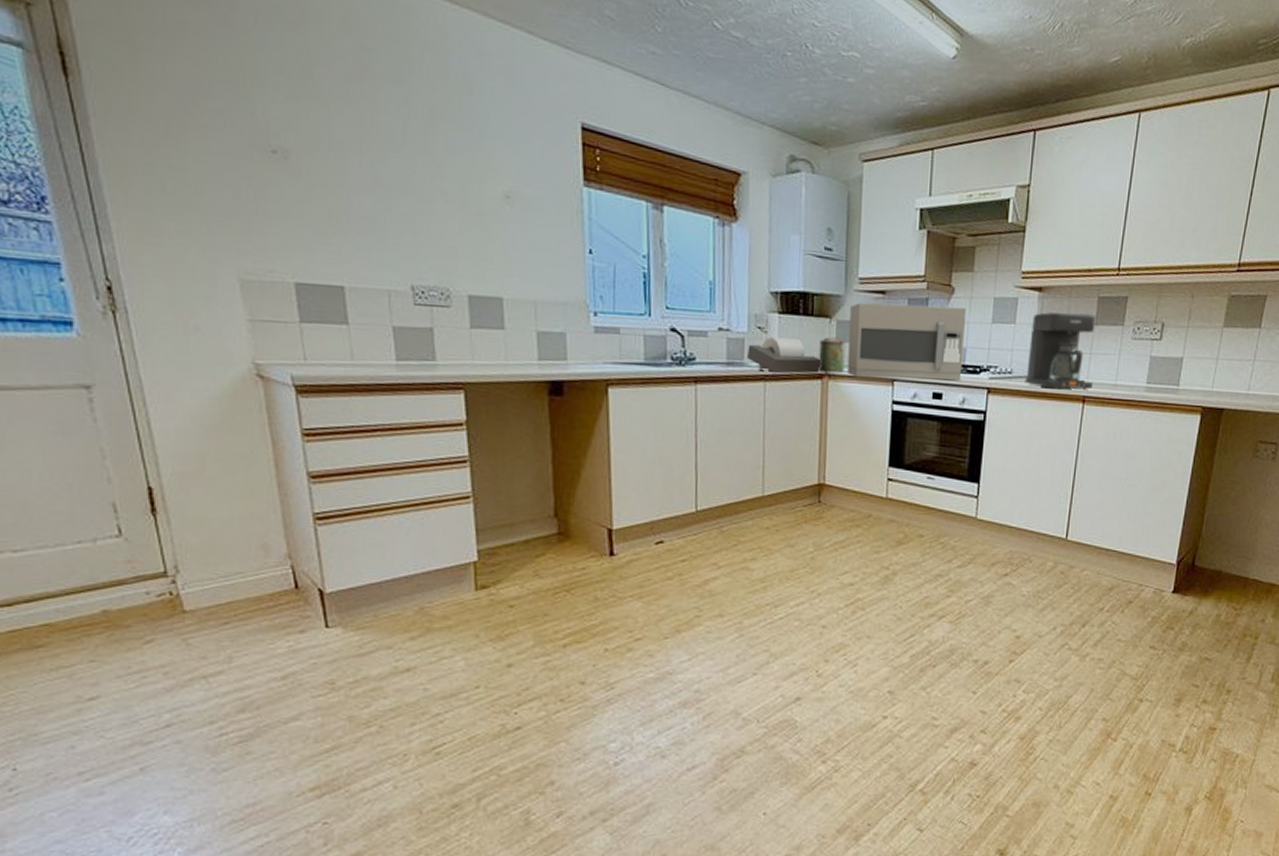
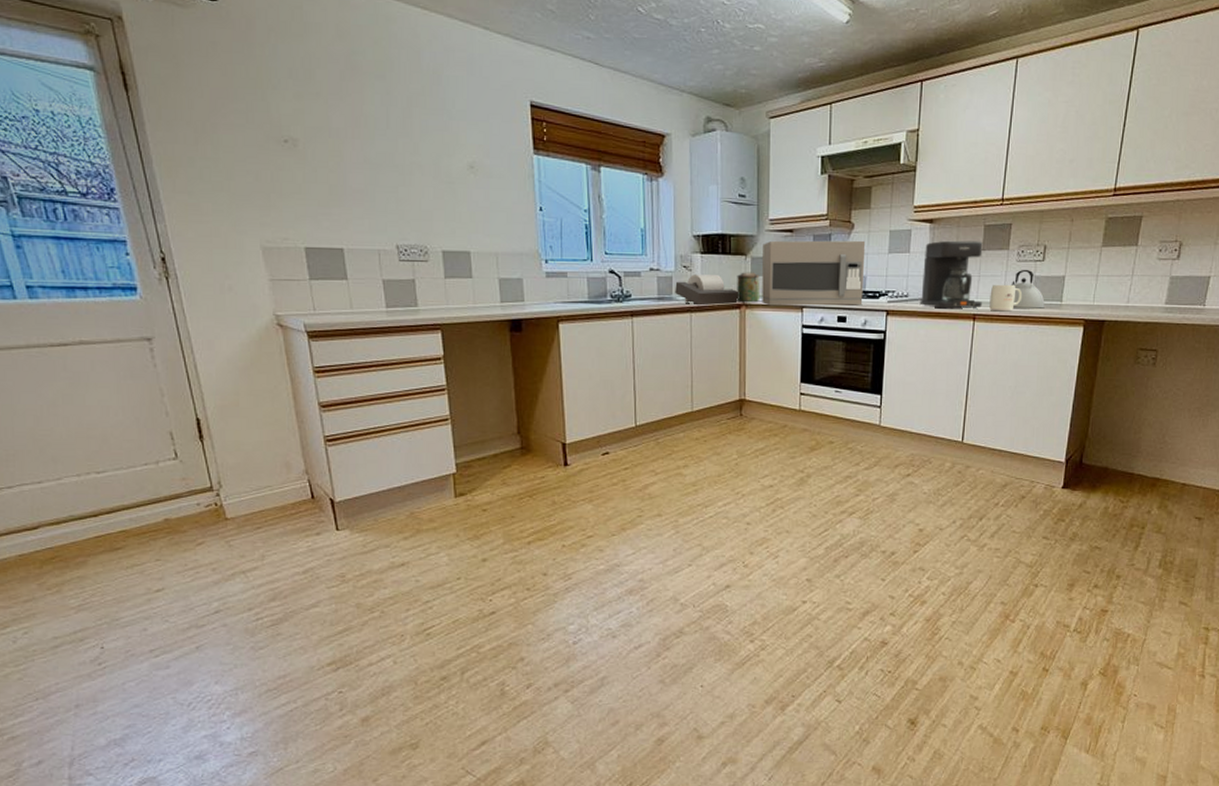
mug: none [1100,363,1137,394] -> present [989,284,1023,310]
kettle: none [1124,348,1161,393] -> present [1010,269,1045,309]

